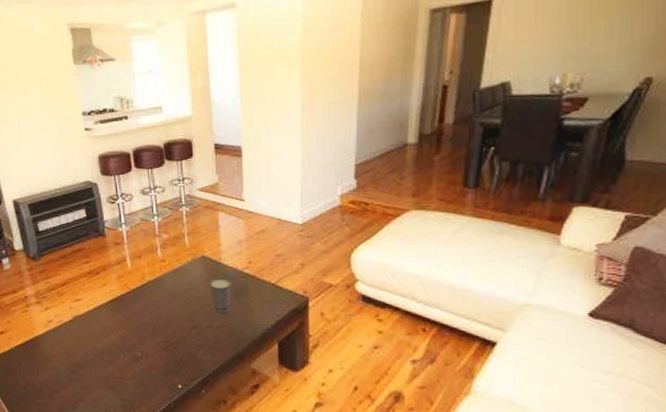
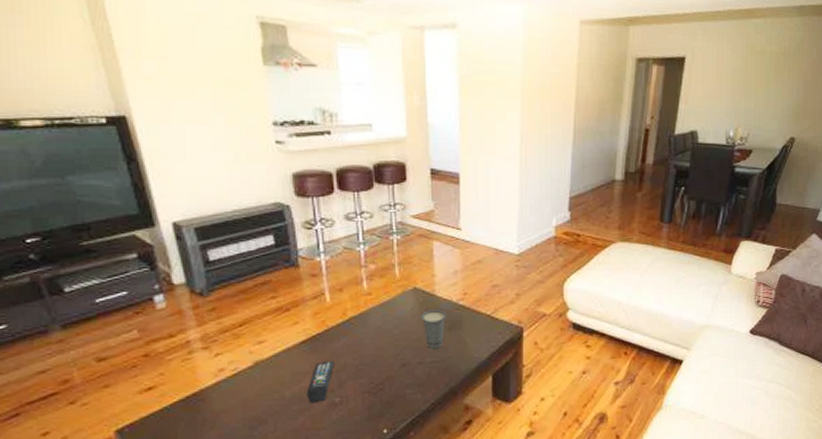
remote control: none [115,319,136,355] -> present [307,360,334,402]

